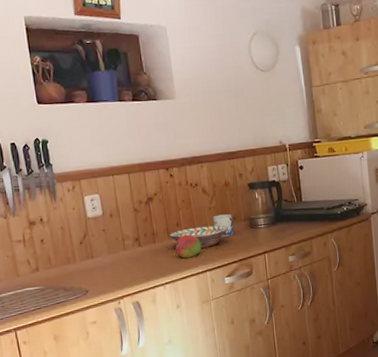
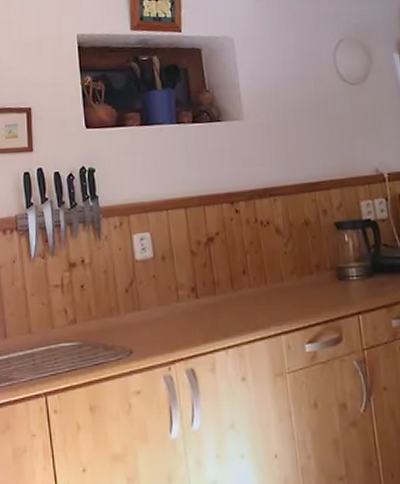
decorative bowl: present [168,225,229,248] -> none [233,275,310,303]
fruit: present [175,234,202,259] -> none [241,285,275,316]
mug: present [213,214,235,237] -> none [289,261,318,290]

